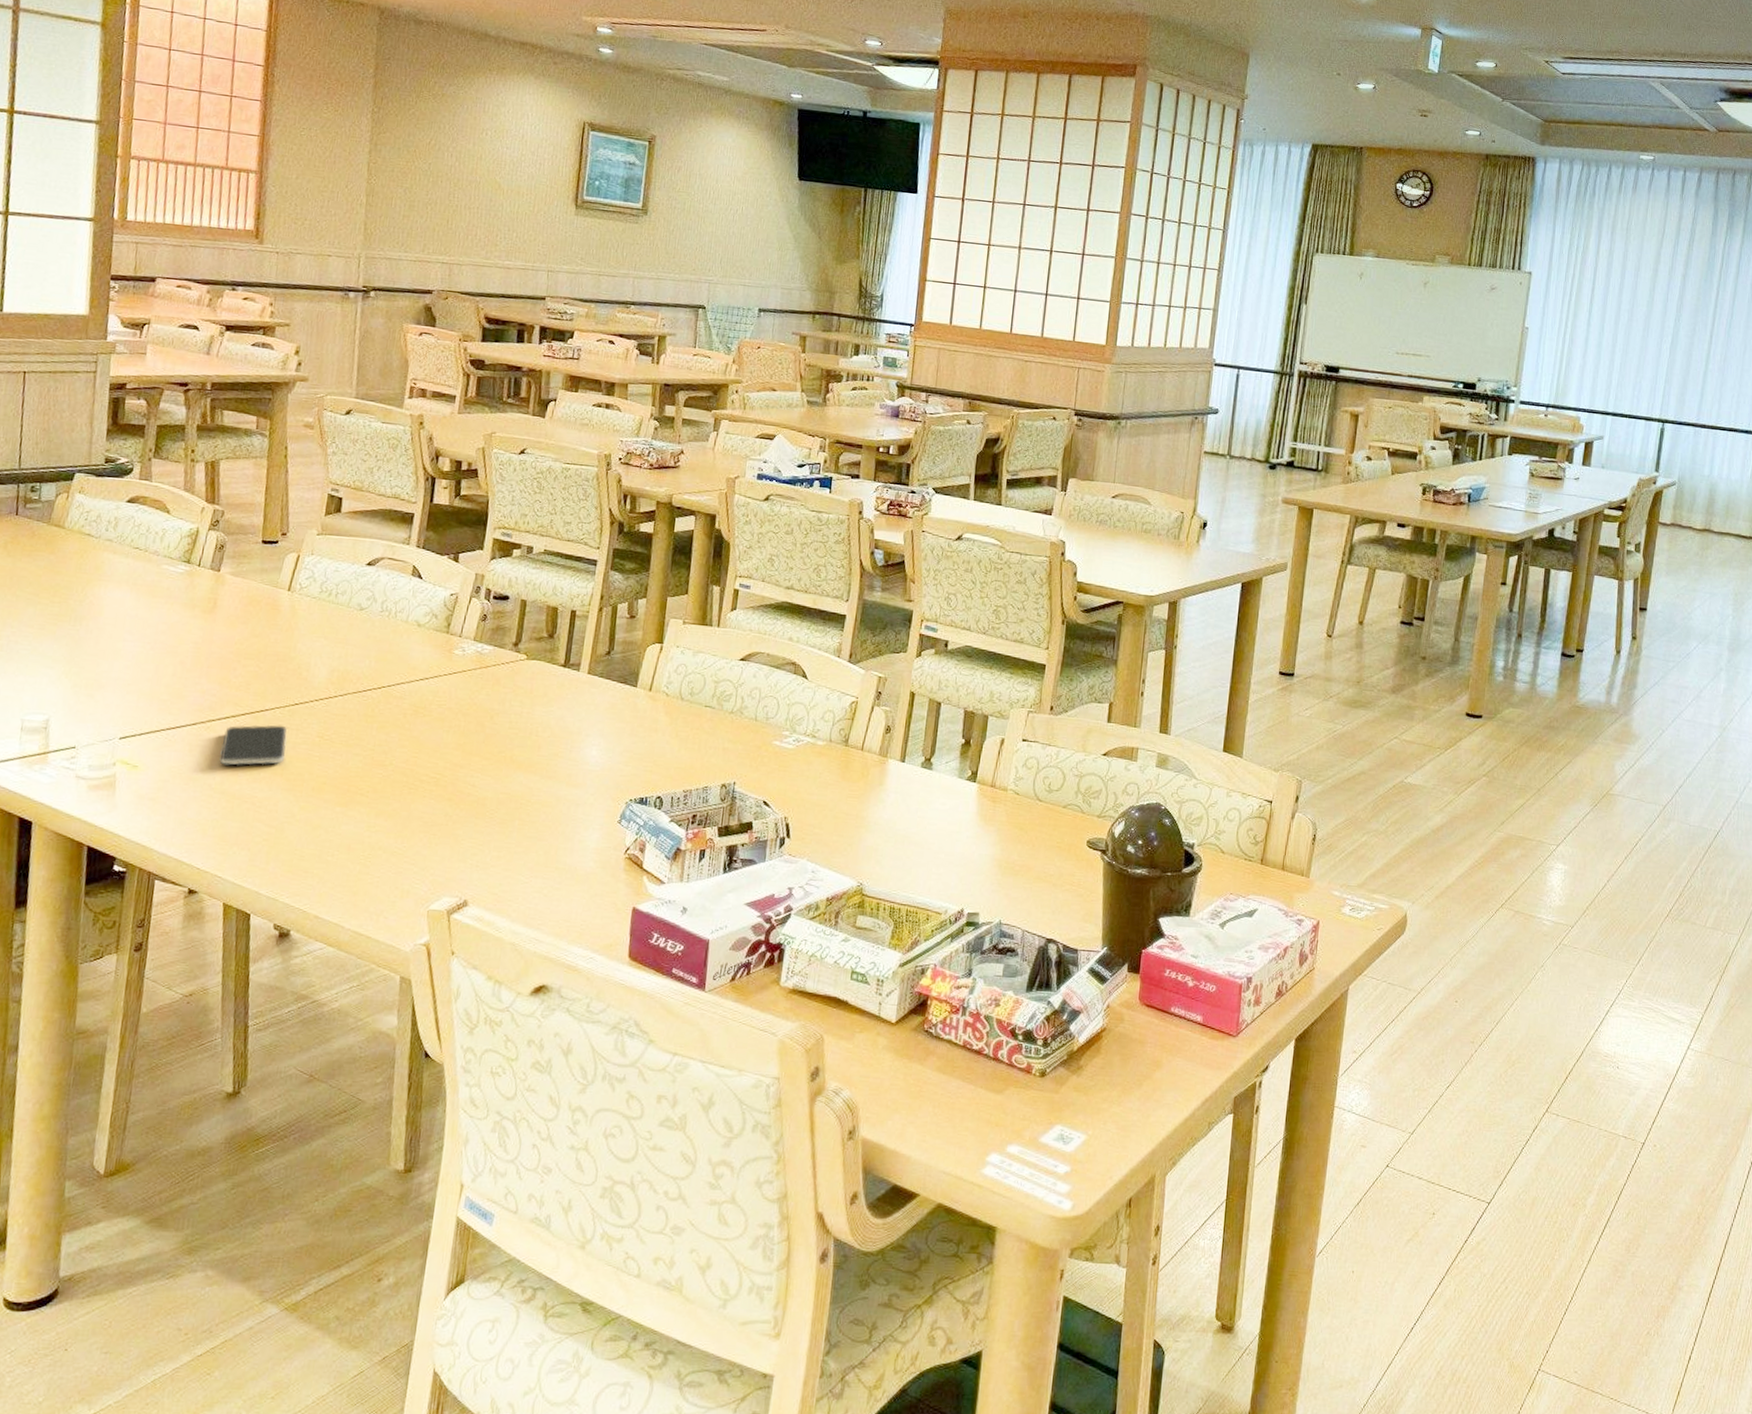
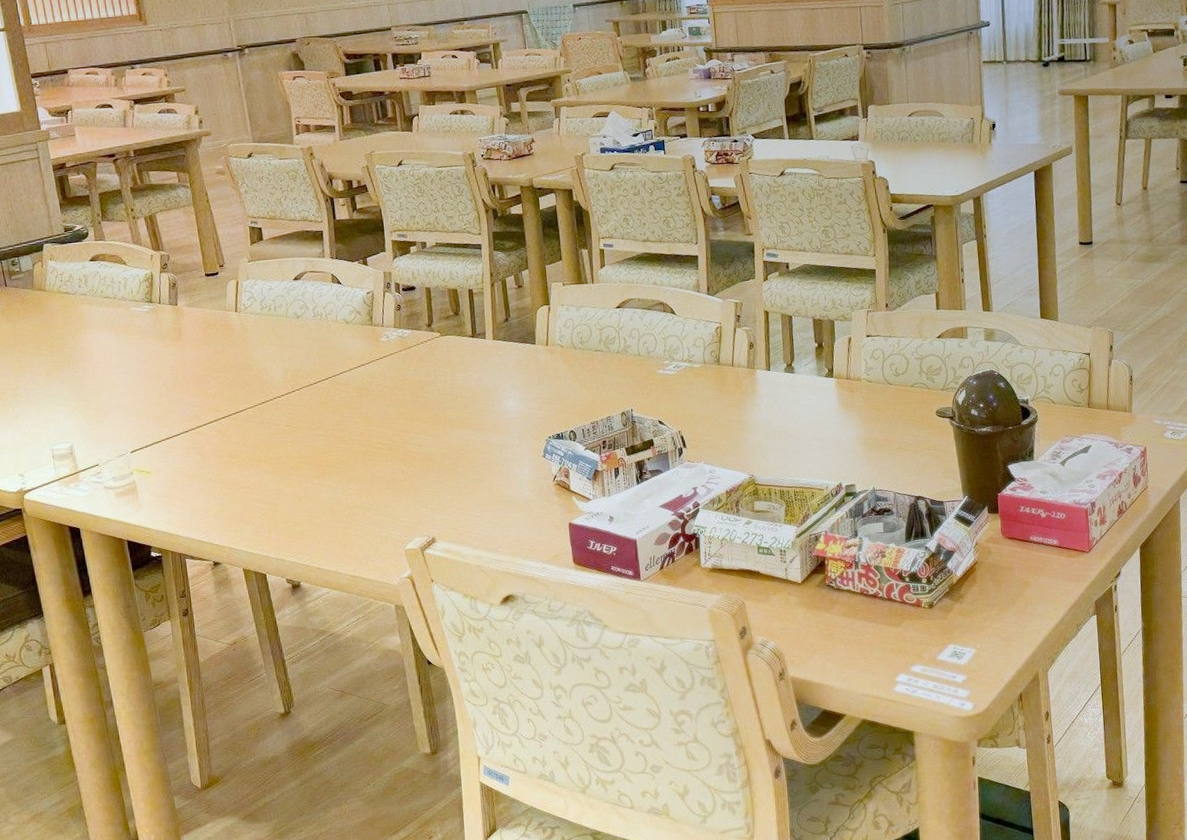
smartphone: present [219,724,288,766] -> none [212,421,265,461]

